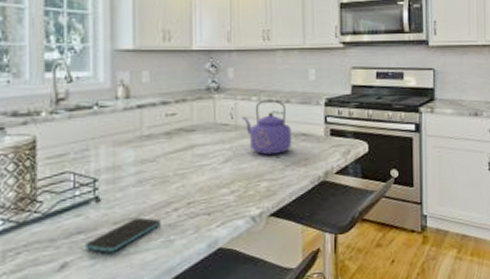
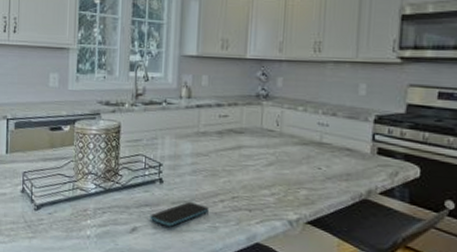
kettle: present [242,99,292,155] -> none [287,110,336,165]

